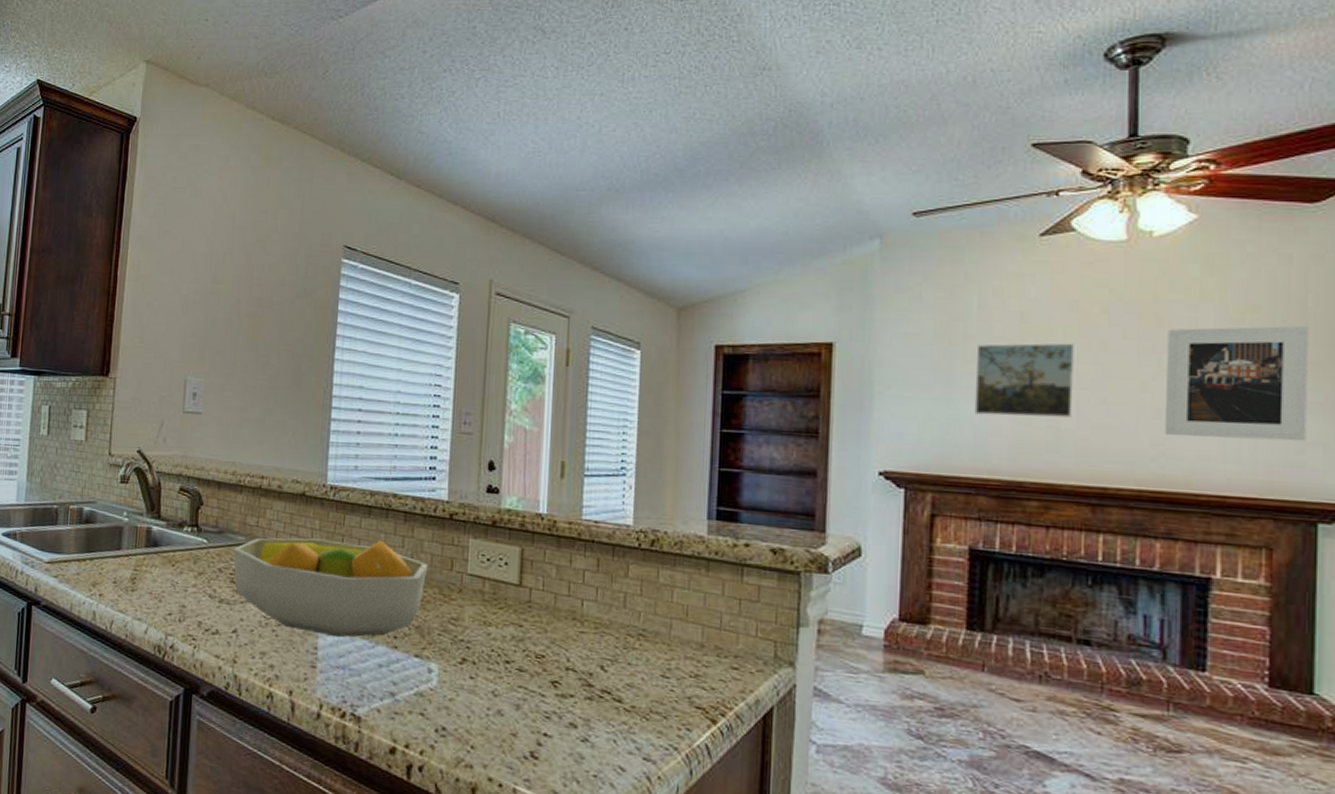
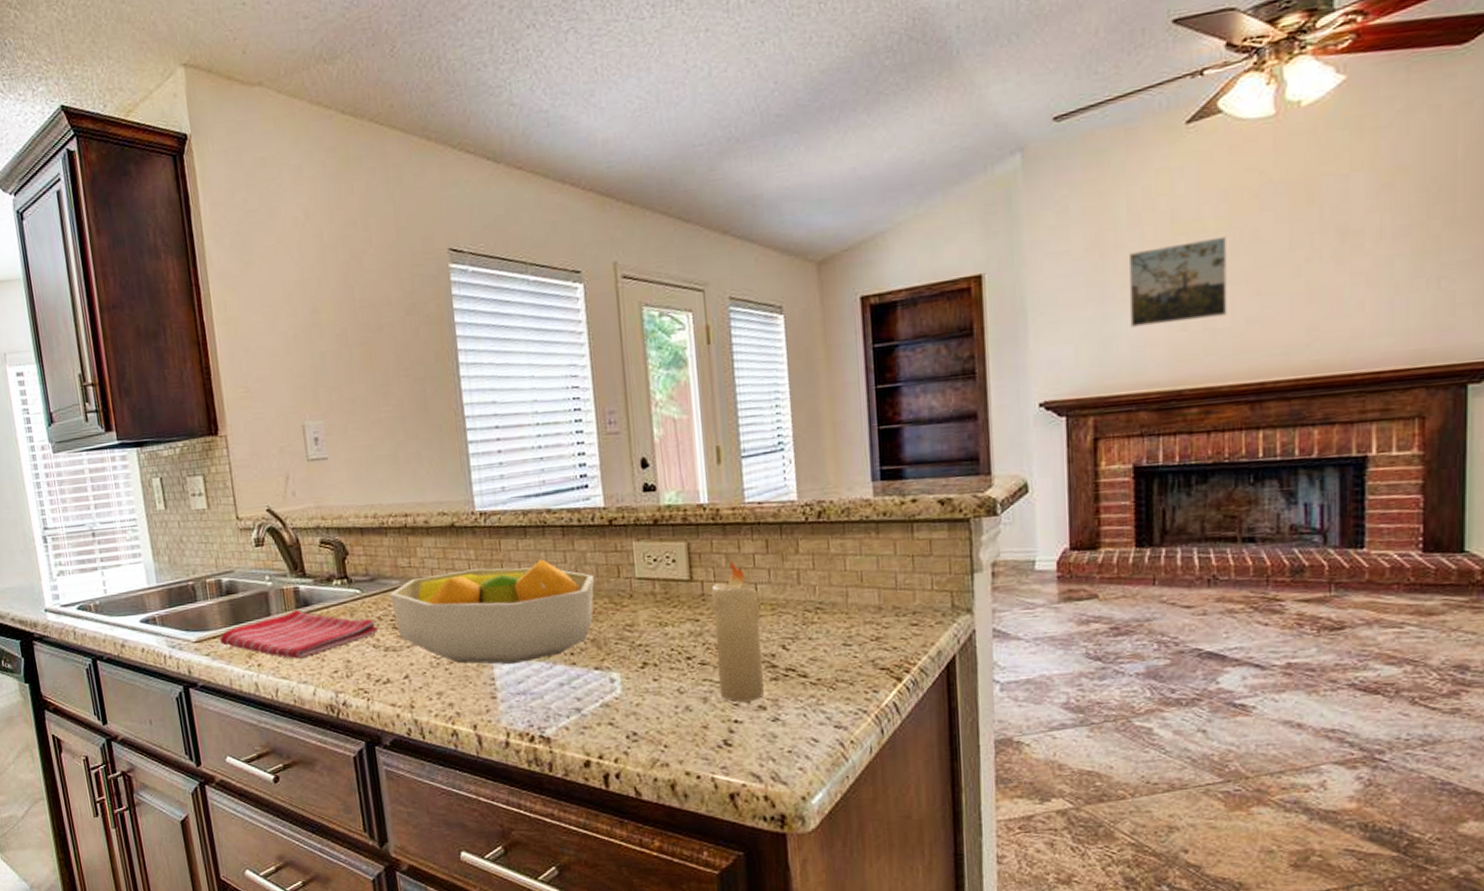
dish towel: none [70,547,217,596] -> present [219,609,379,659]
candle: none [533,573,584,717] -> present [710,561,764,702]
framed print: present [1164,326,1308,442] -> none [1318,181,1457,319]

